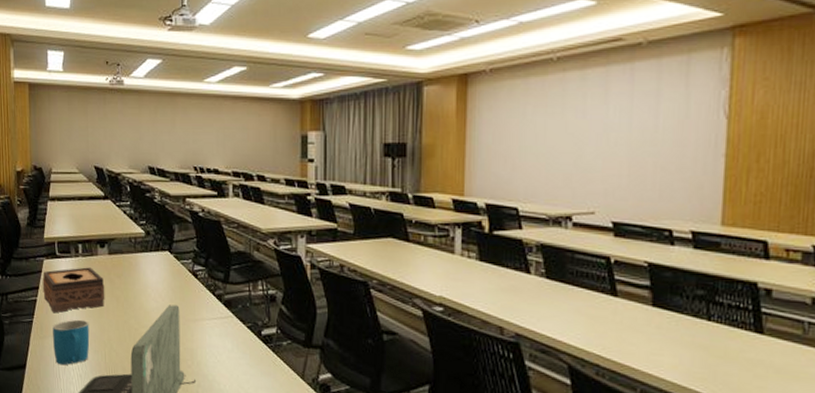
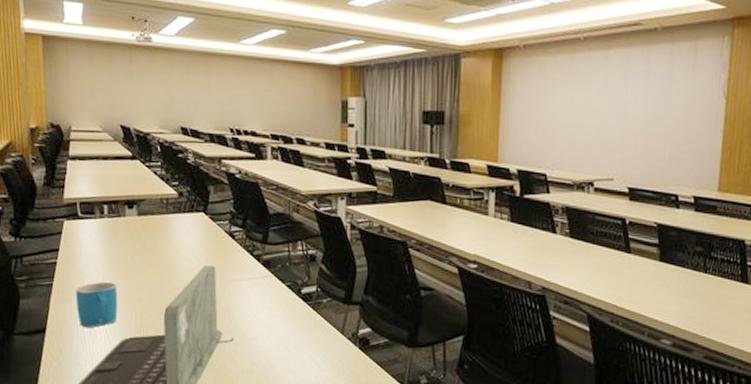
tissue box: present [42,267,105,313] -> none [63,228,135,276]

